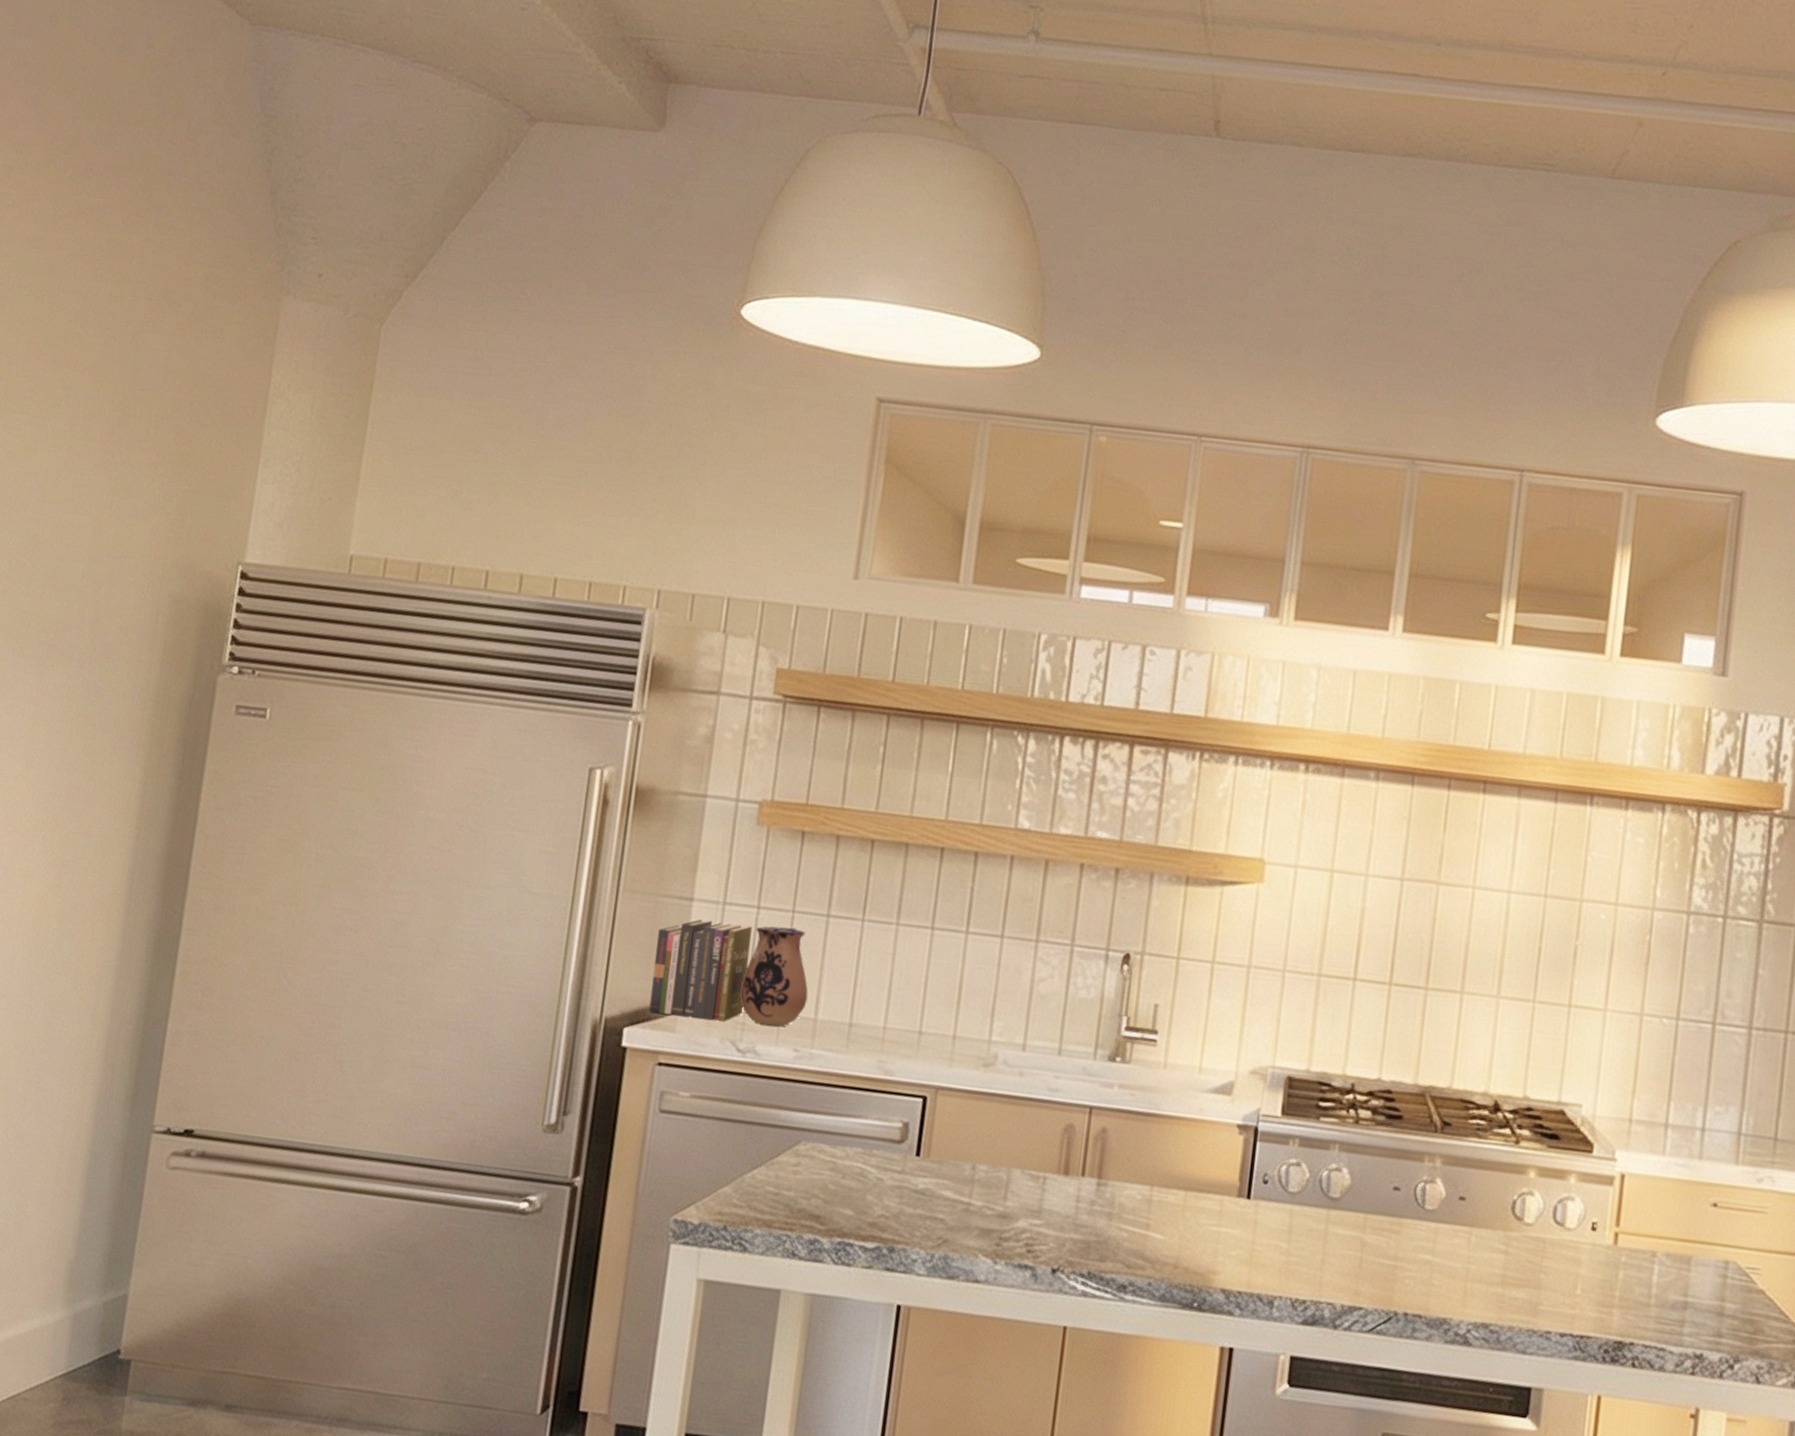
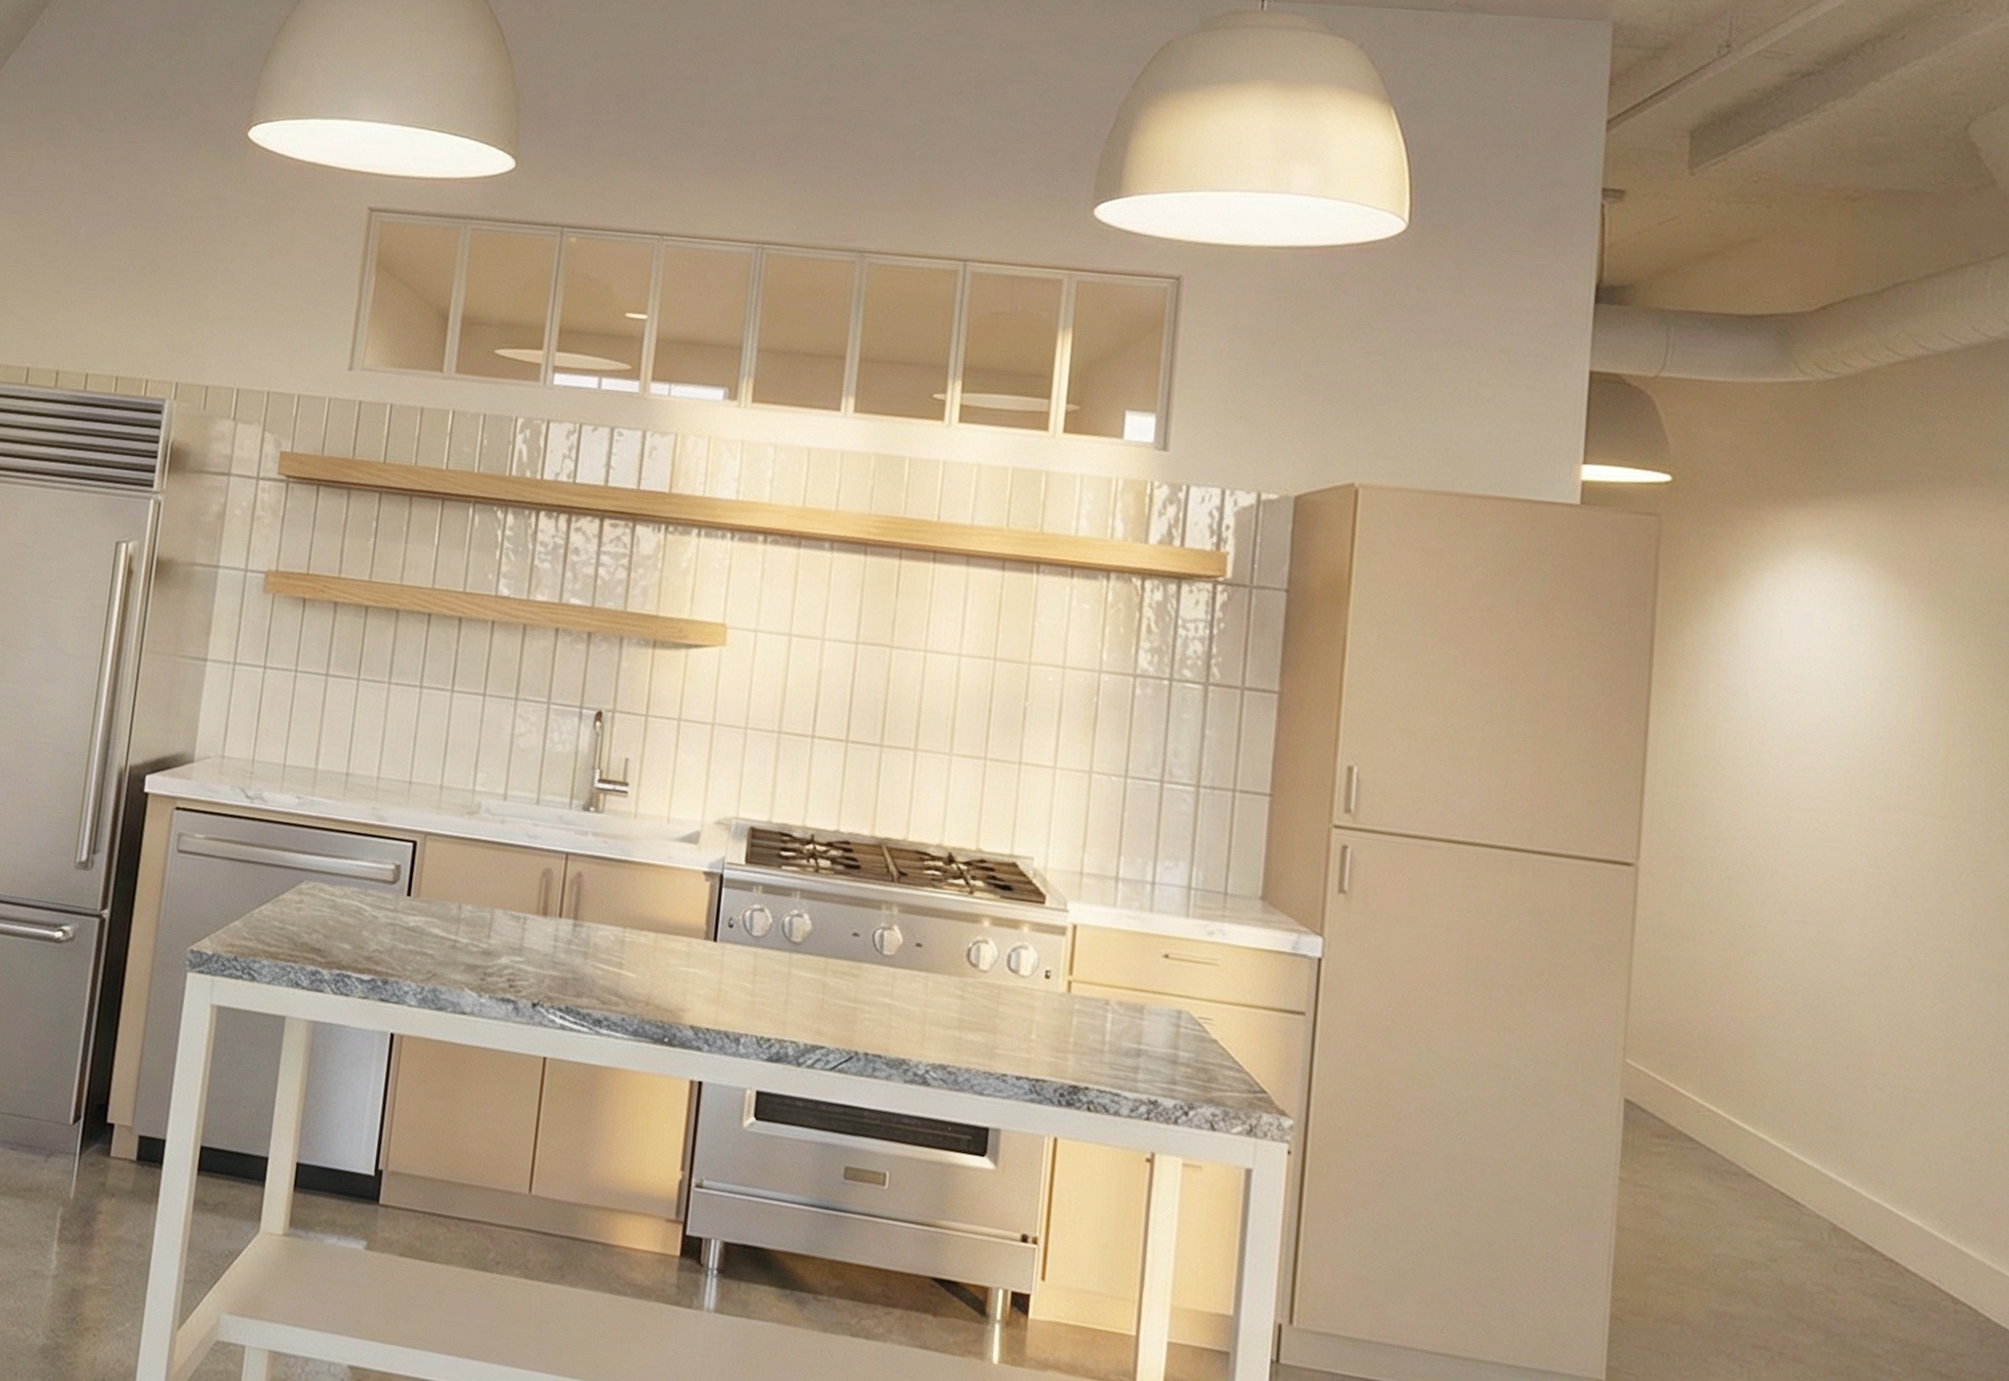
books: present [648,919,753,1021] -> none [168,677,260,770]
ceramic pitcher: present [740,926,808,1027] -> none [248,684,310,776]

